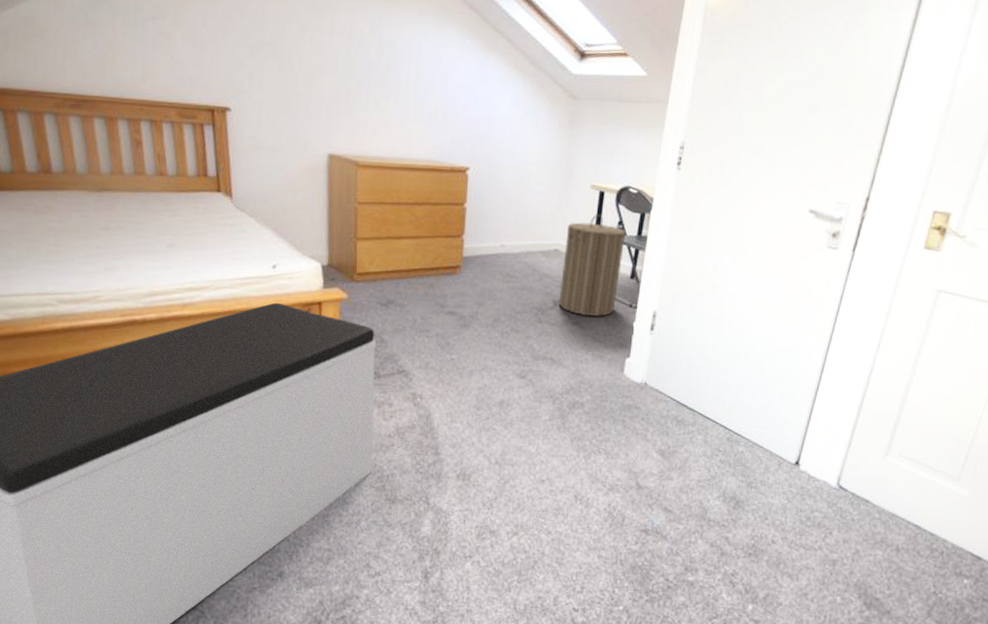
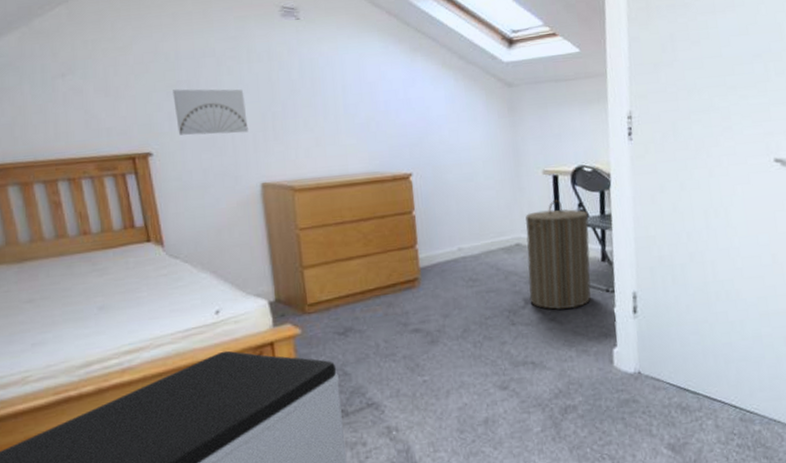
wall art: none [255,50,323,103] -> present [173,89,248,135]

